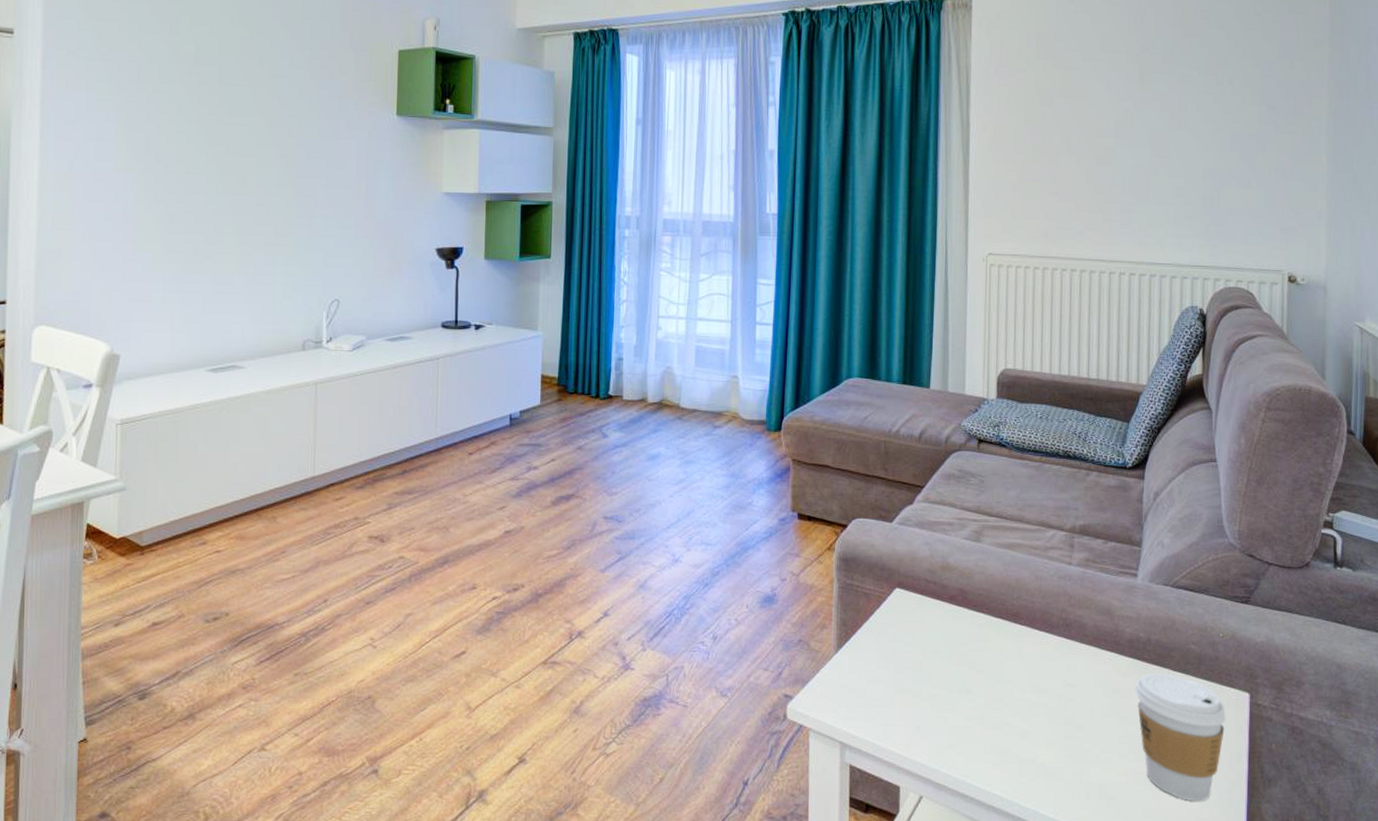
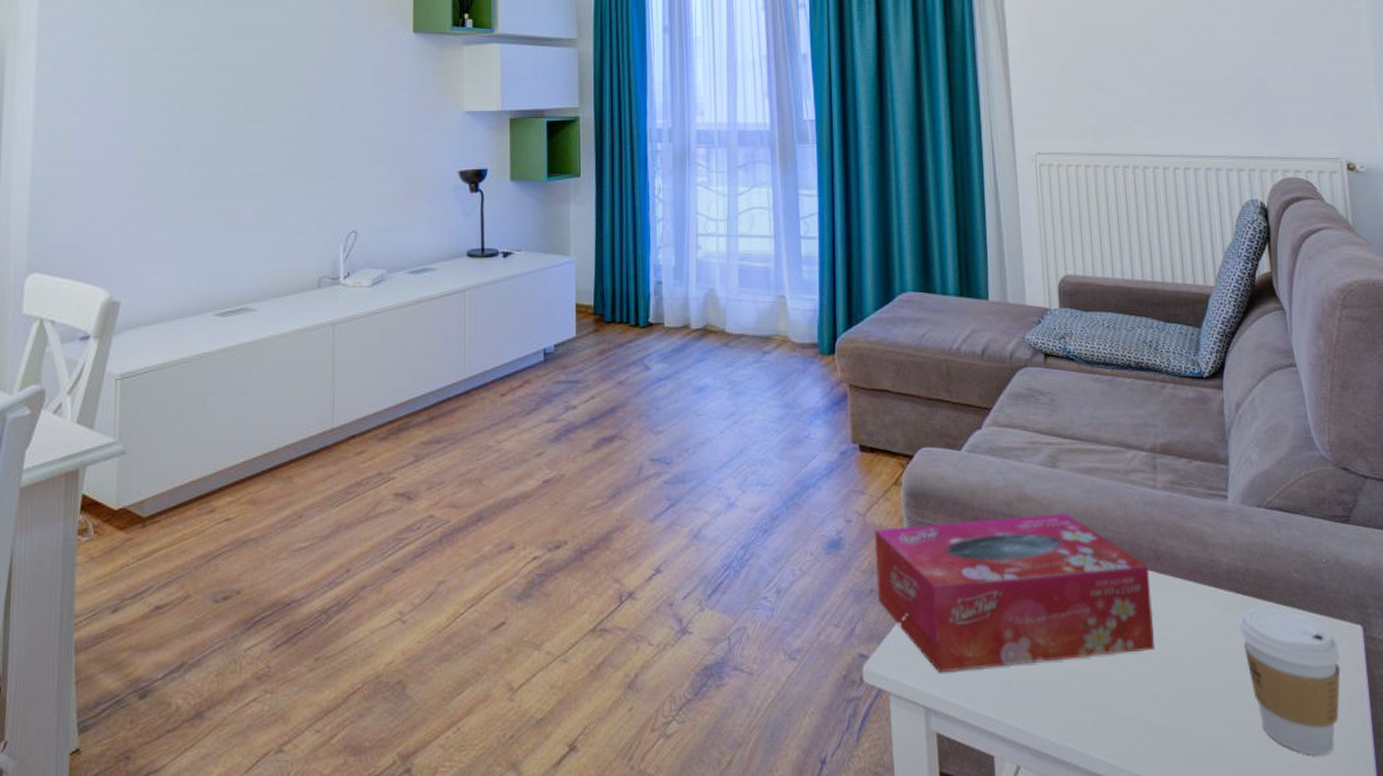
tissue box: none [805,582,1057,715] -> present [875,513,1156,673]

